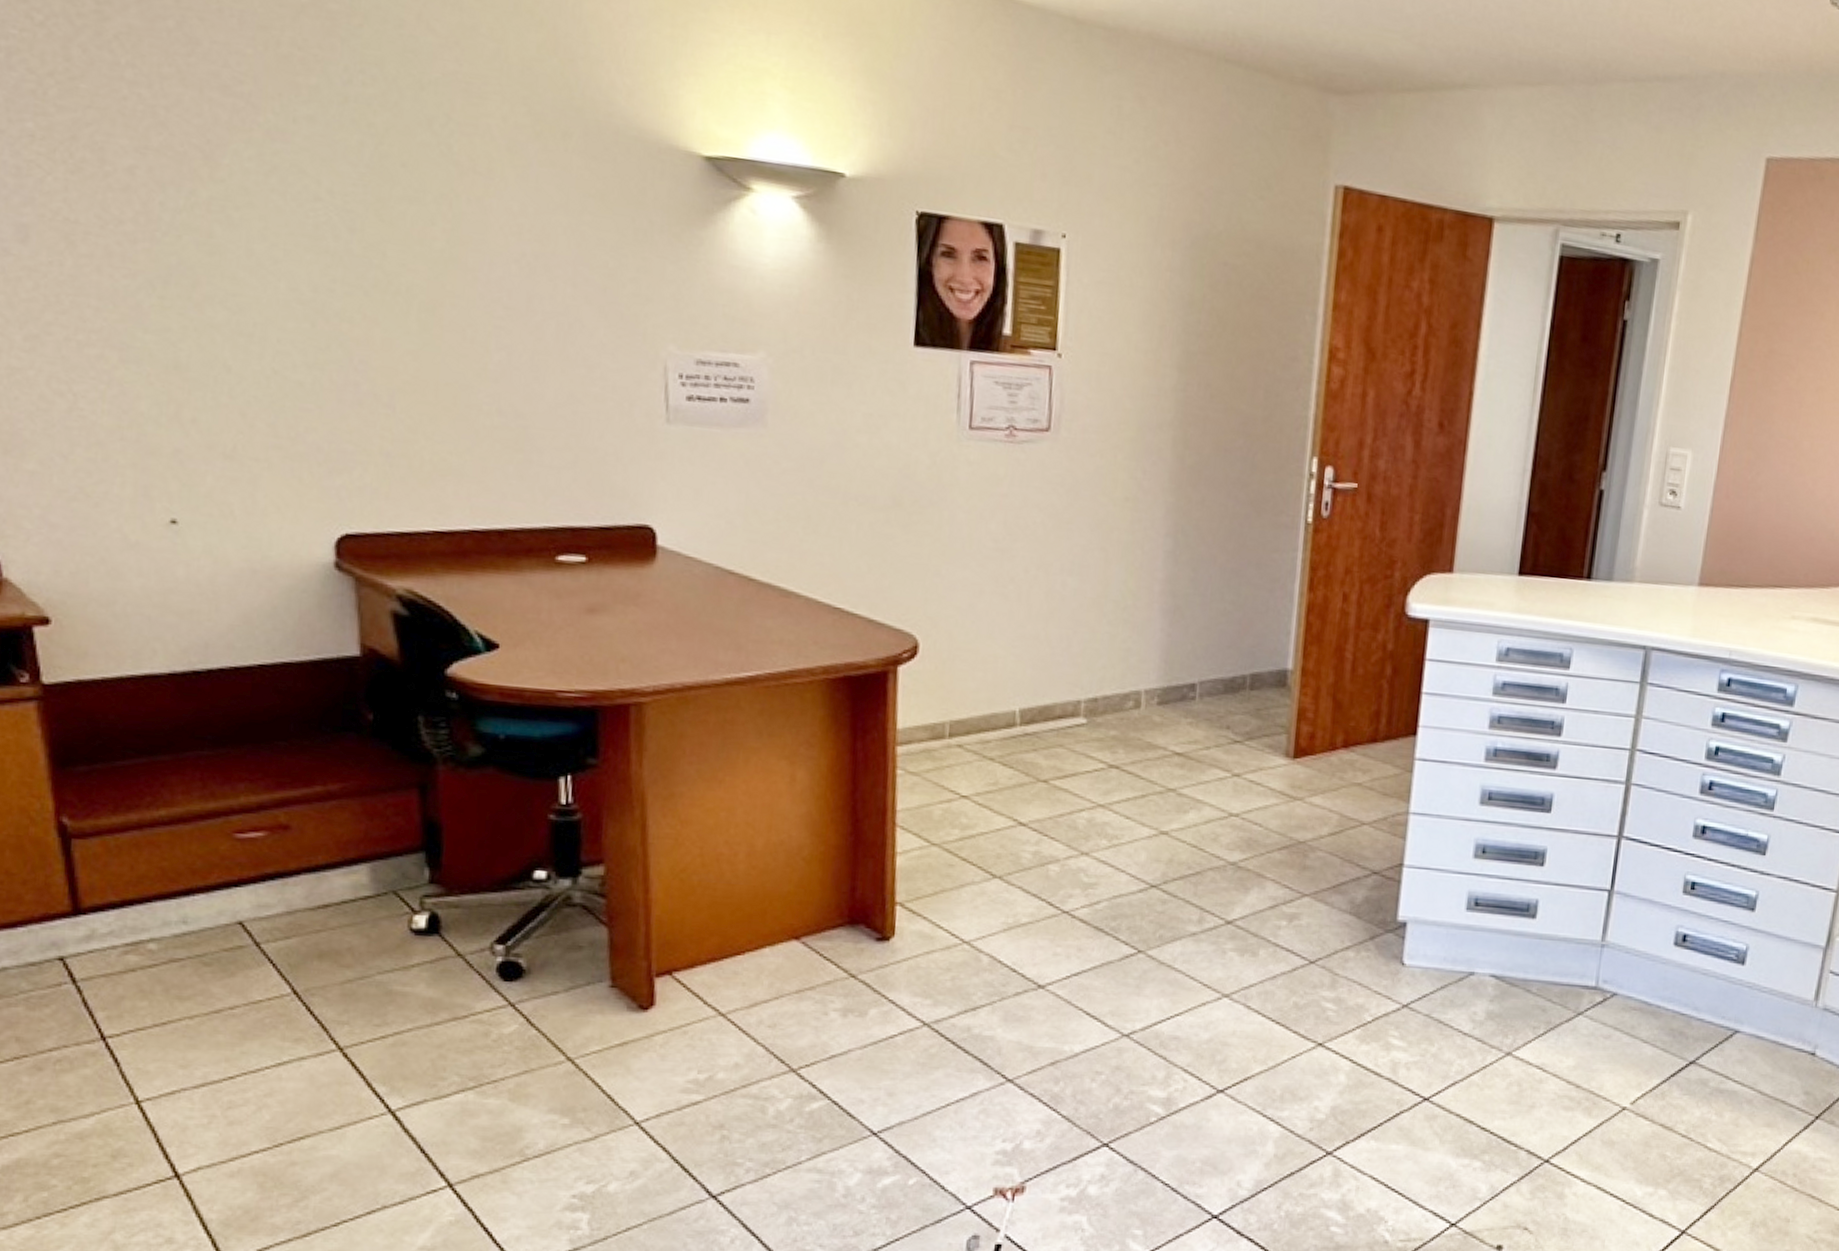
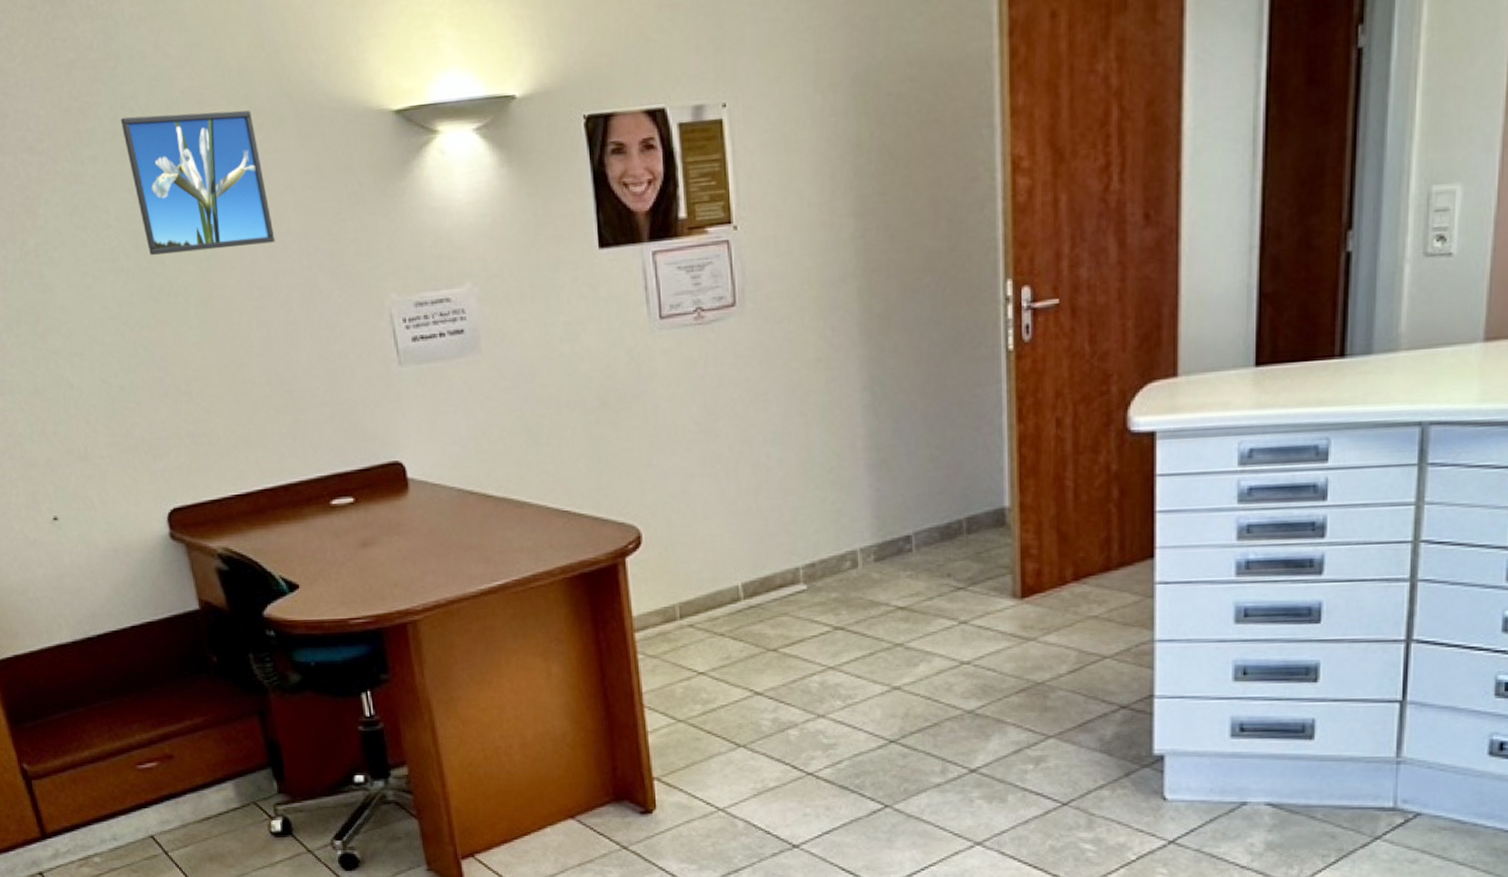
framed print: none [355,83,536,262] -> present [120,110,275,256]

